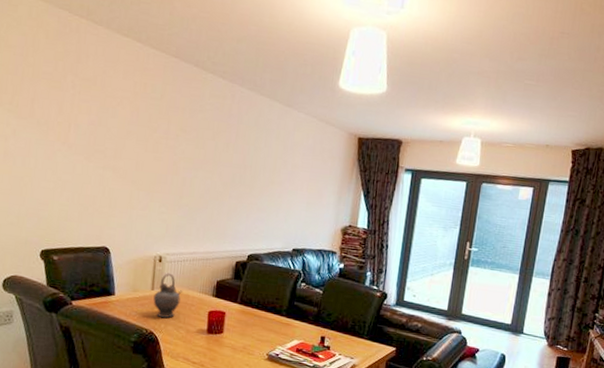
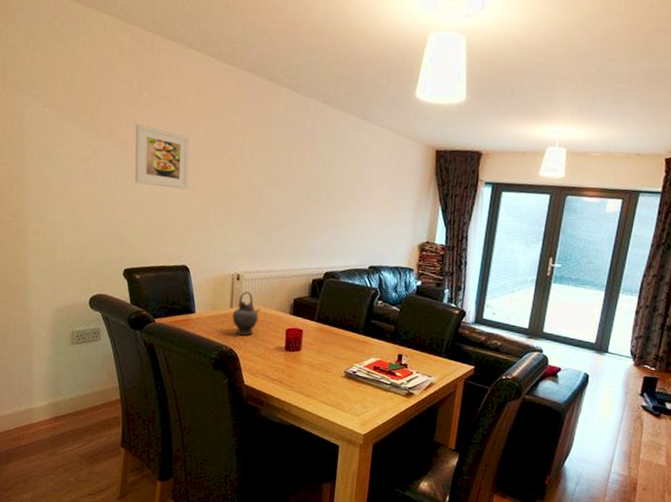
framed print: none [56,105,114,171] -> present [134,124,190,190]

